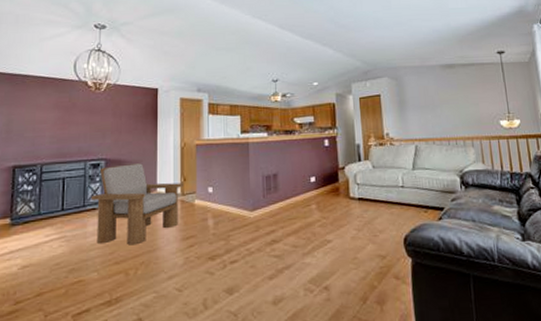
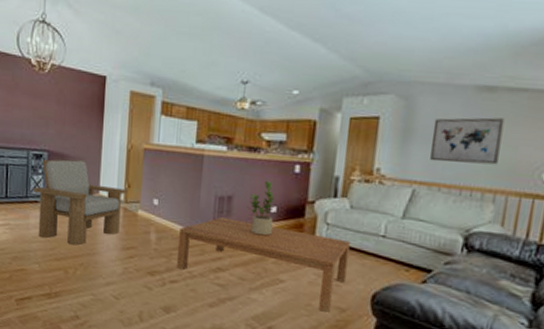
coffee table: none [233,193,382,262] -> present [177,217,350,312]
potted plant: none [291,156,315,204] -> present [247,180,275,236]
wall art: none [419,85,468,122] -> present [430,117,505,165]

